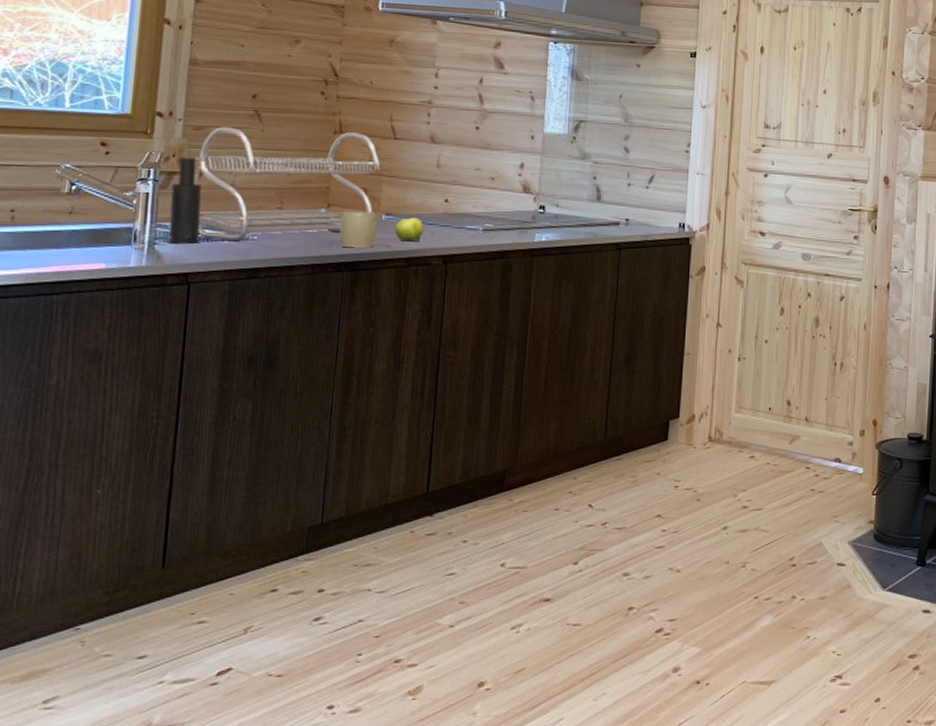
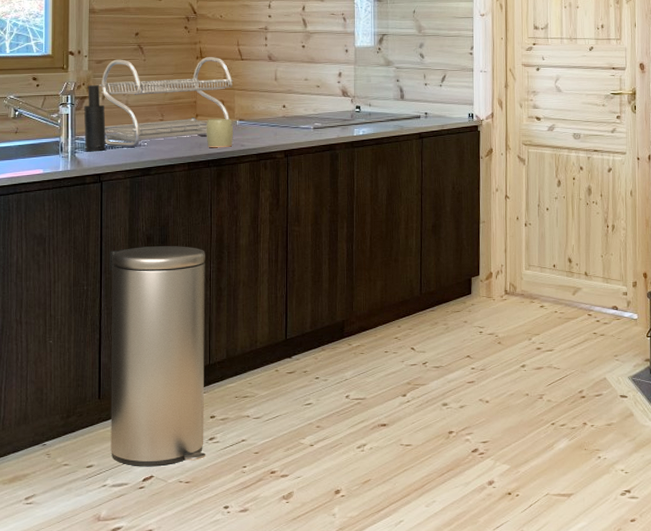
pedal bin: none [174,368,327,657] -> present [110,245,206,467]
fruit: present [394,217,424,242] -> none [247,121,268,141]

